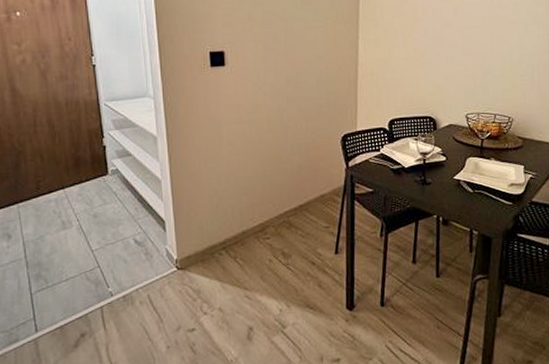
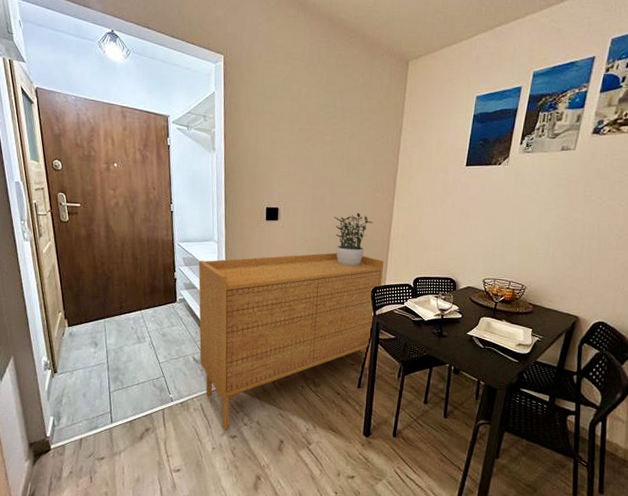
sideboard: none [132,98,354,322] -> present [198,252,384,429]
potted plant: none [290,49,337,114] -> present [333,212,373,267]

